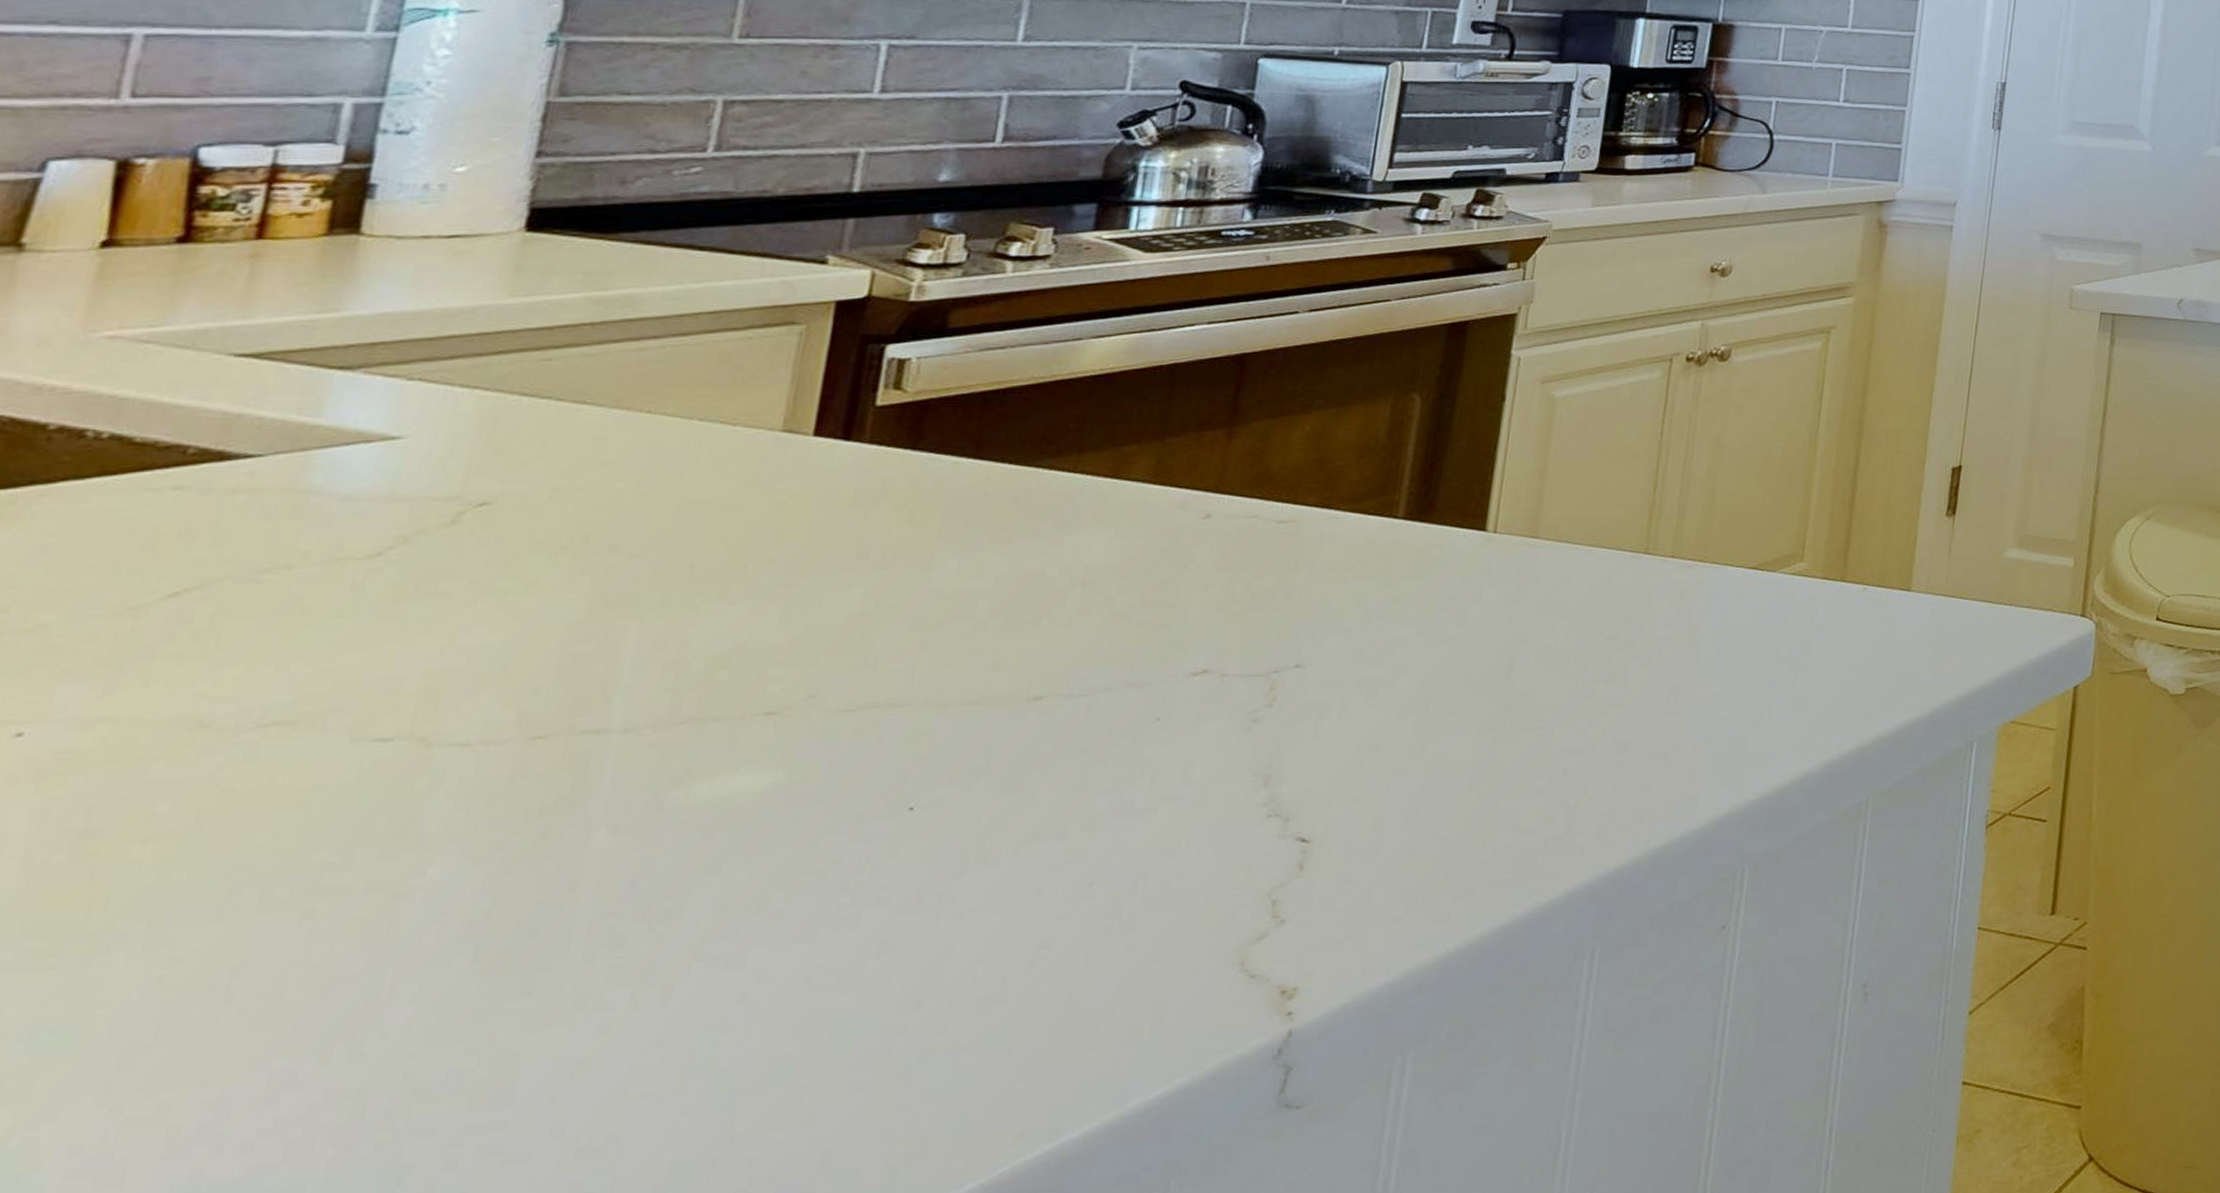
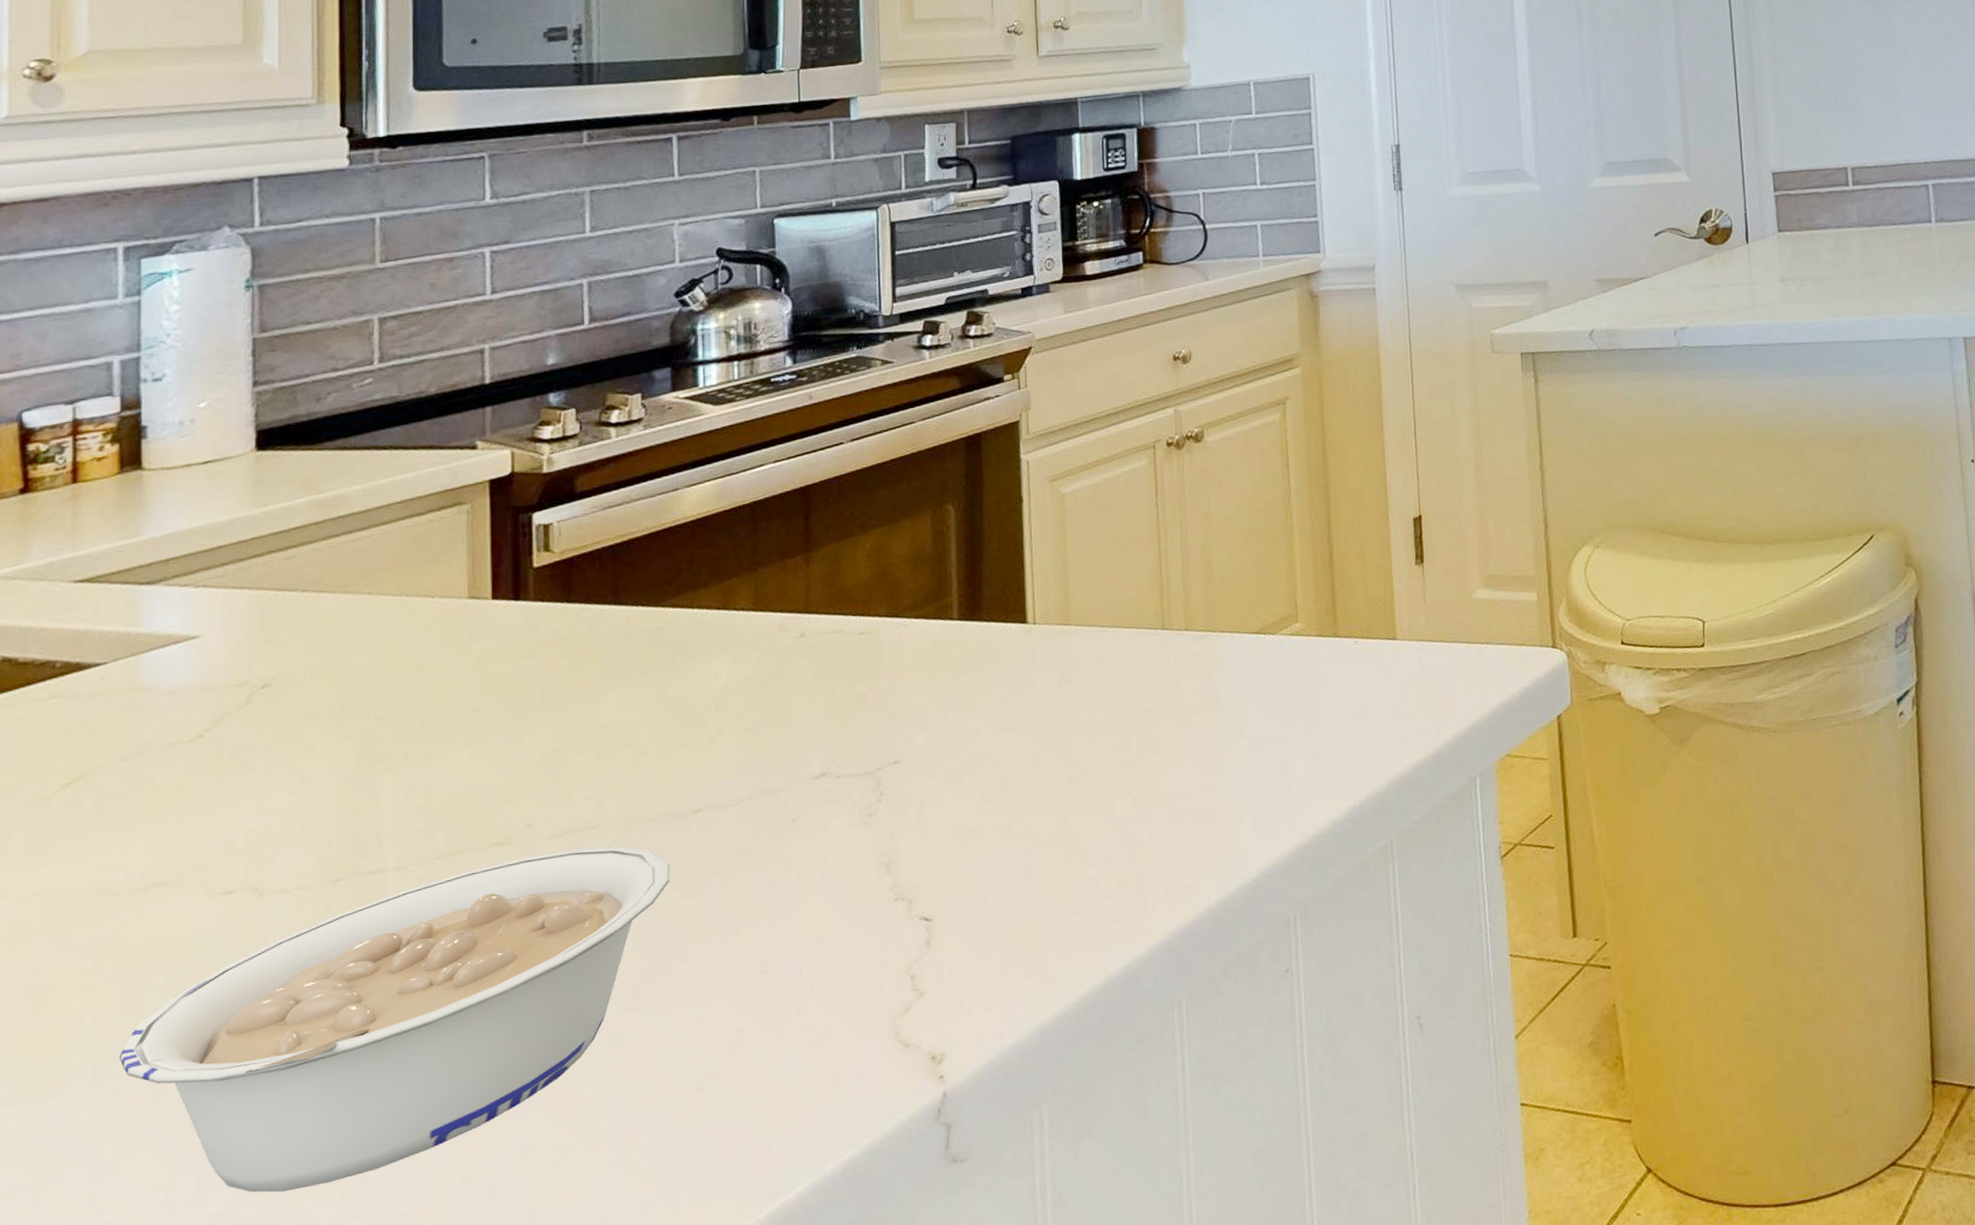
legume: none [184,727,990,1097] -> present [119,846,670,1193]

